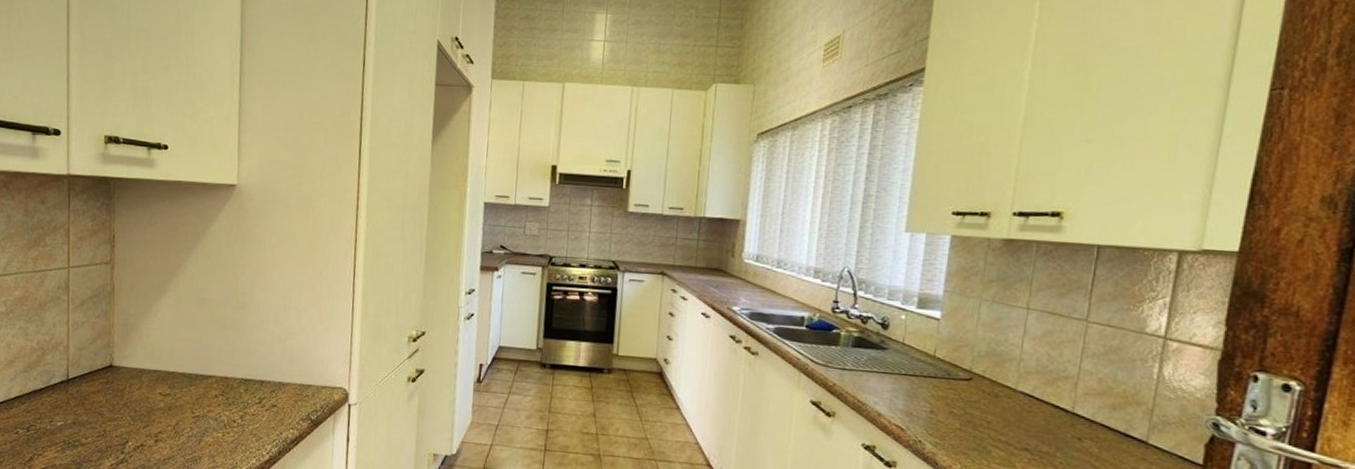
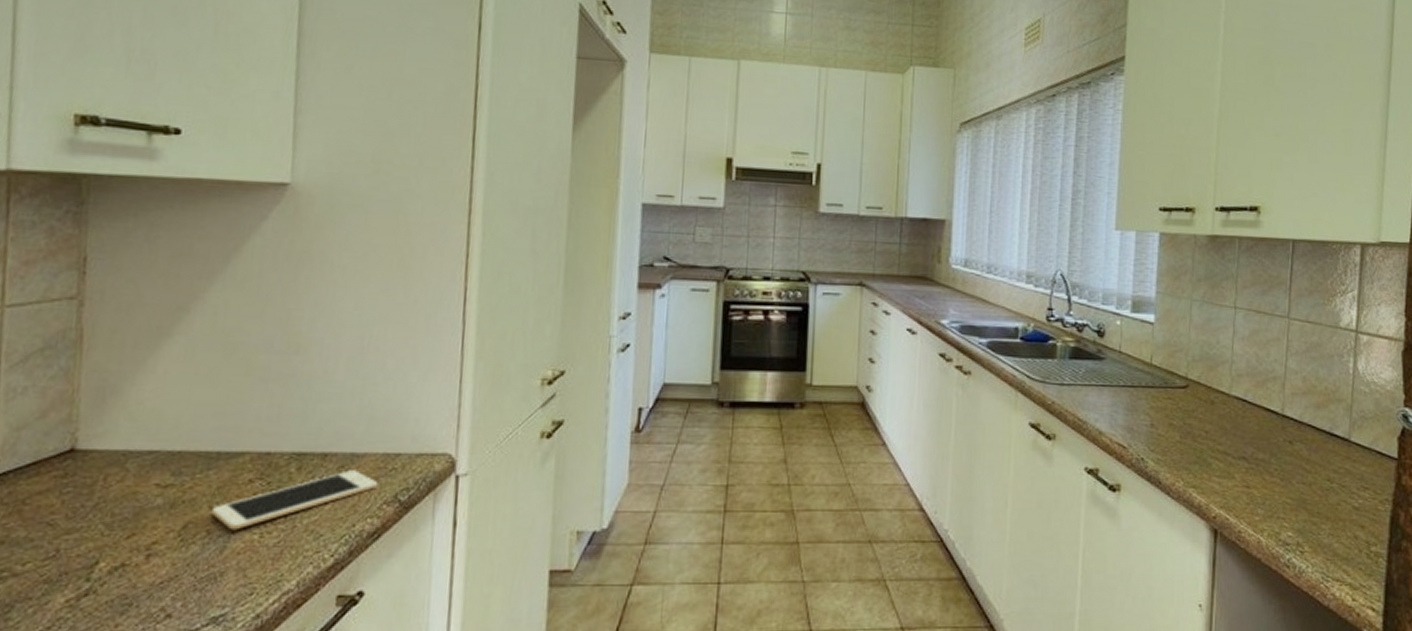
cell phone: none [192,394,297,429] -> present [211,470,379,531]

